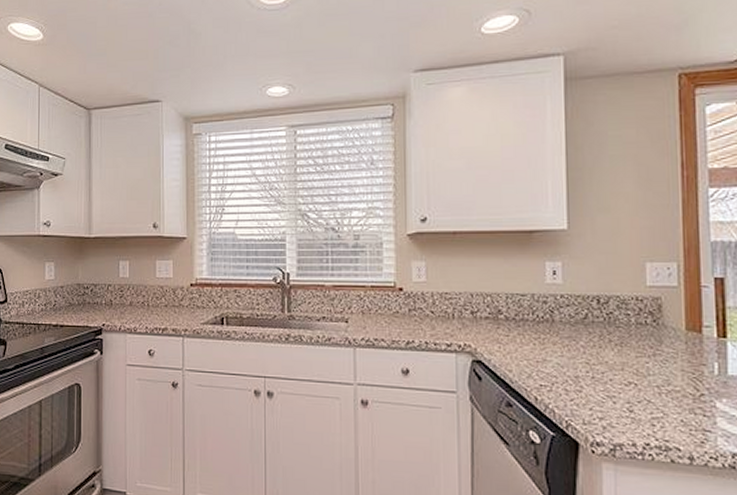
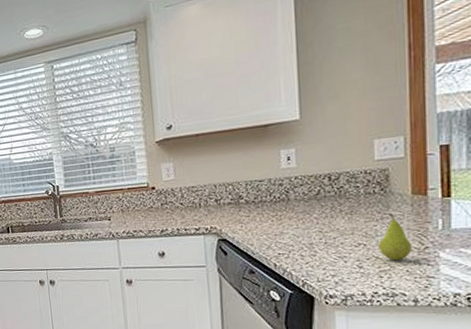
fruit: none [649,350,686,407] -> present [377,213,411,261]

